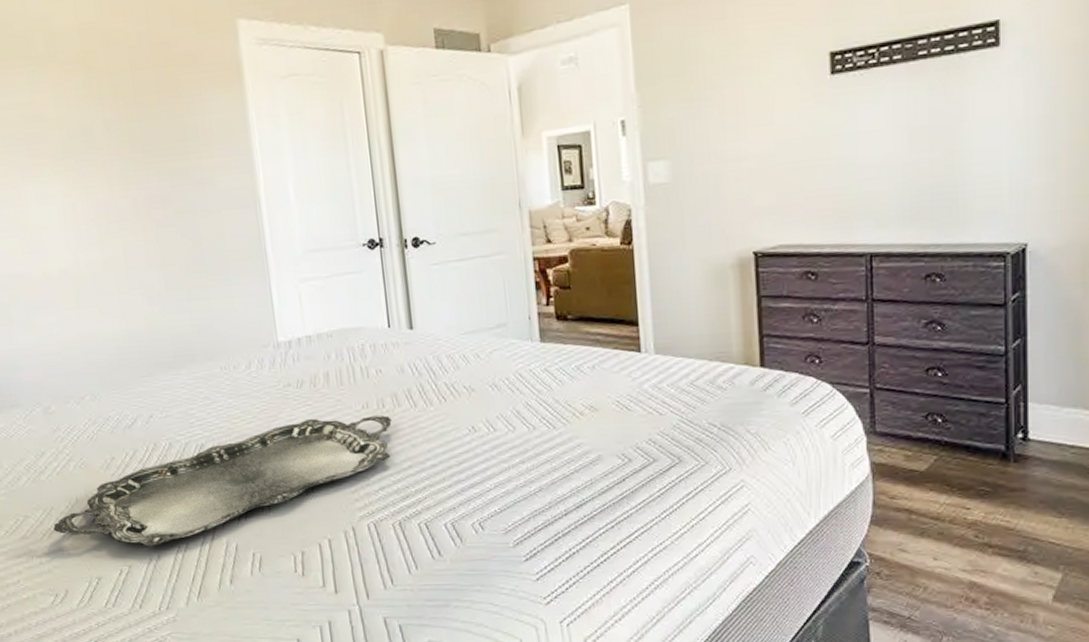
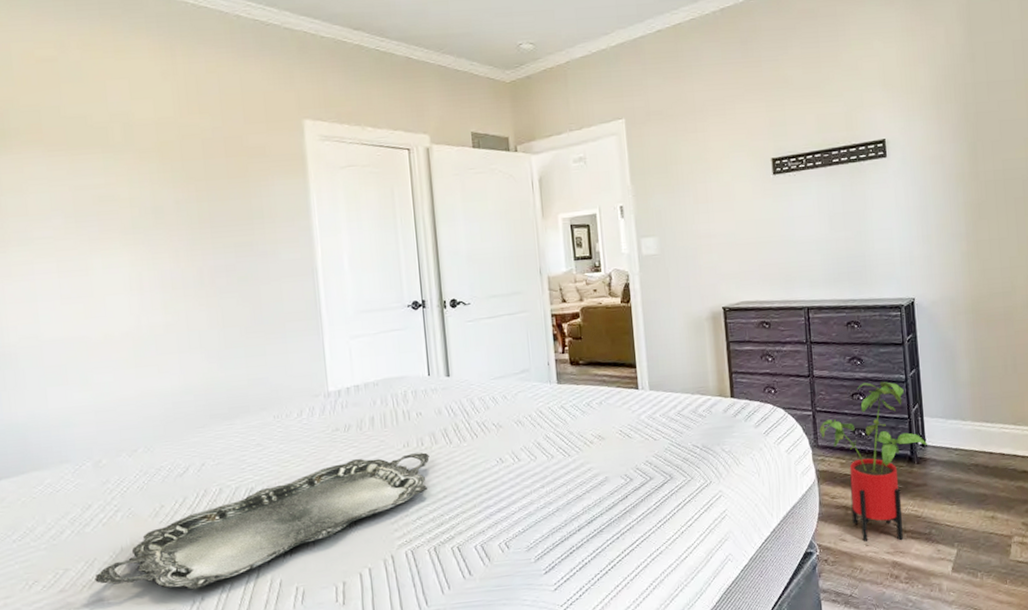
house plant: none [879,354,1032,557] -> present [819,382,928,542]

